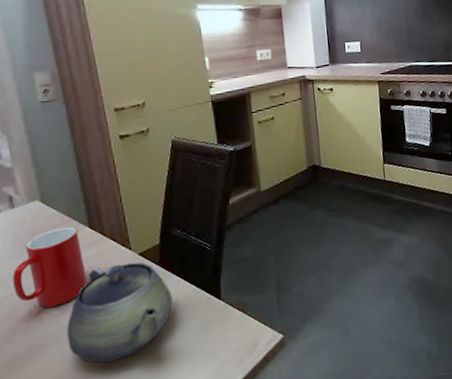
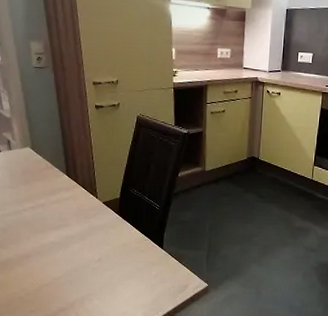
cup: present [12,226,88,308] -> none [8,171,63,230]
teapot: present [67,262,172,363] -> none [46,207,125,278]

